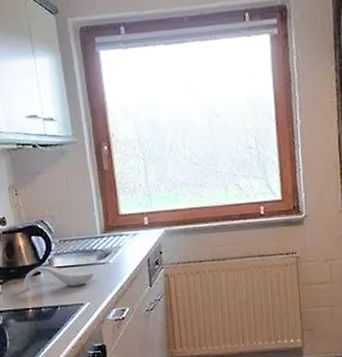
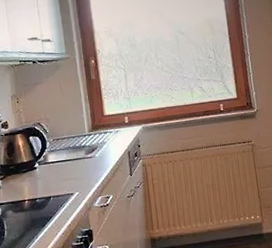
spoon rest: present [23,266,94,290] -> none [21,161,83,184]

